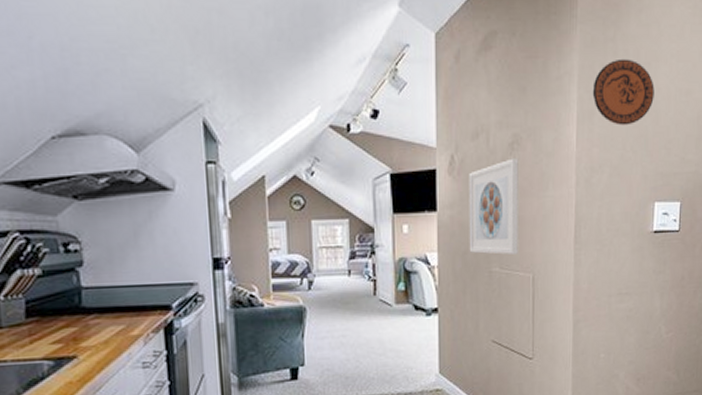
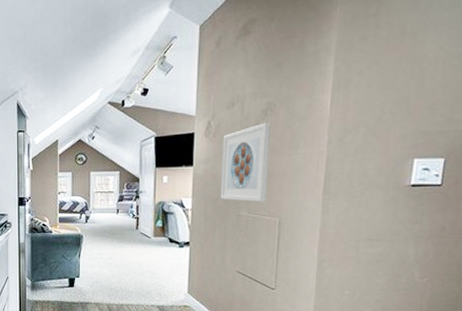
decorative plate: present [592,58,655,126] -> none [350,30,421,91]

